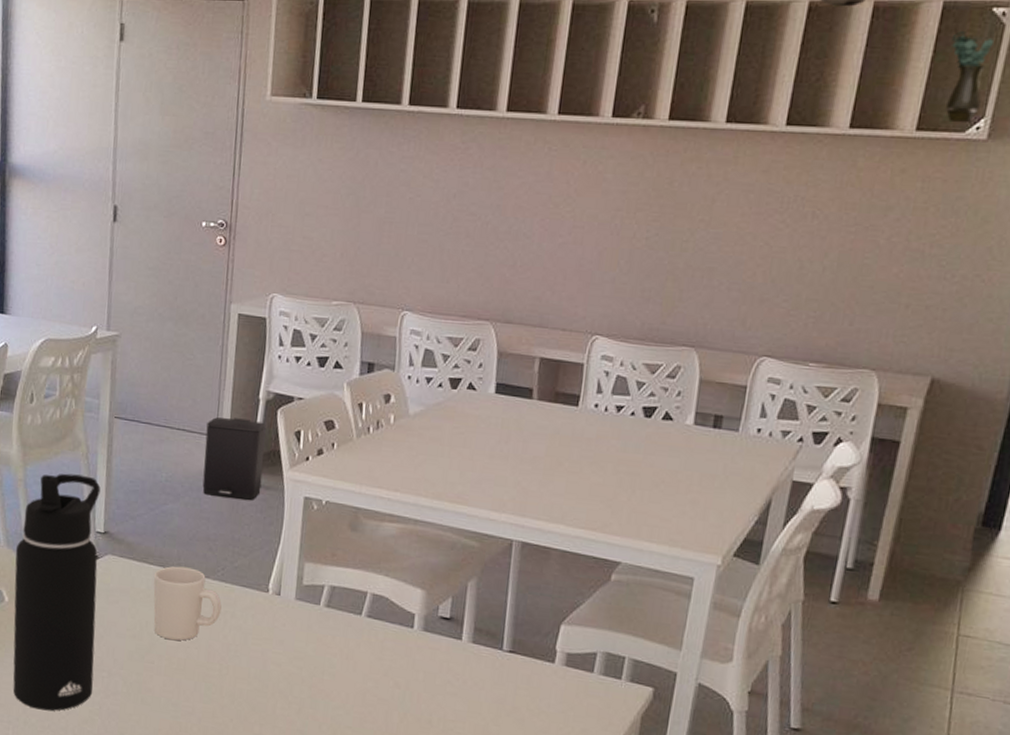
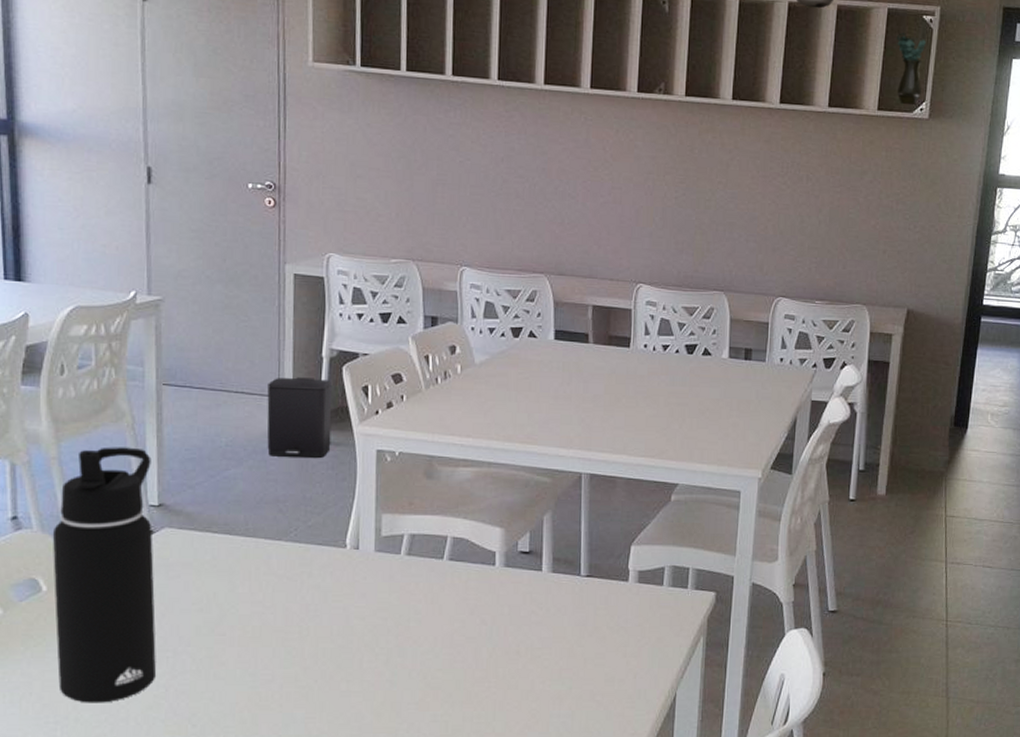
mug: present [153,566,222,641] -> none [219,532,297,609]

